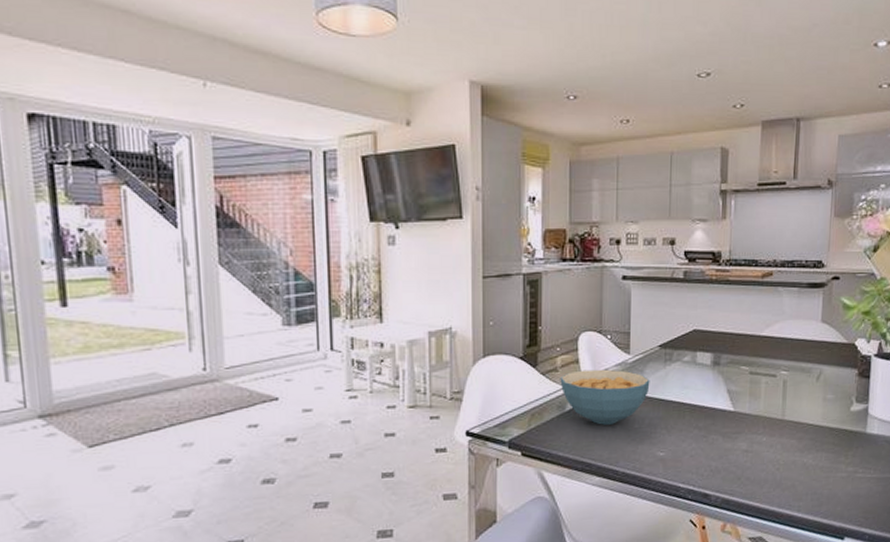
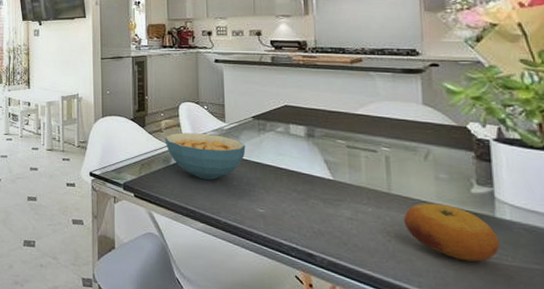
fruit: none [792,425,867,479] -> present [404,203,500,262]

